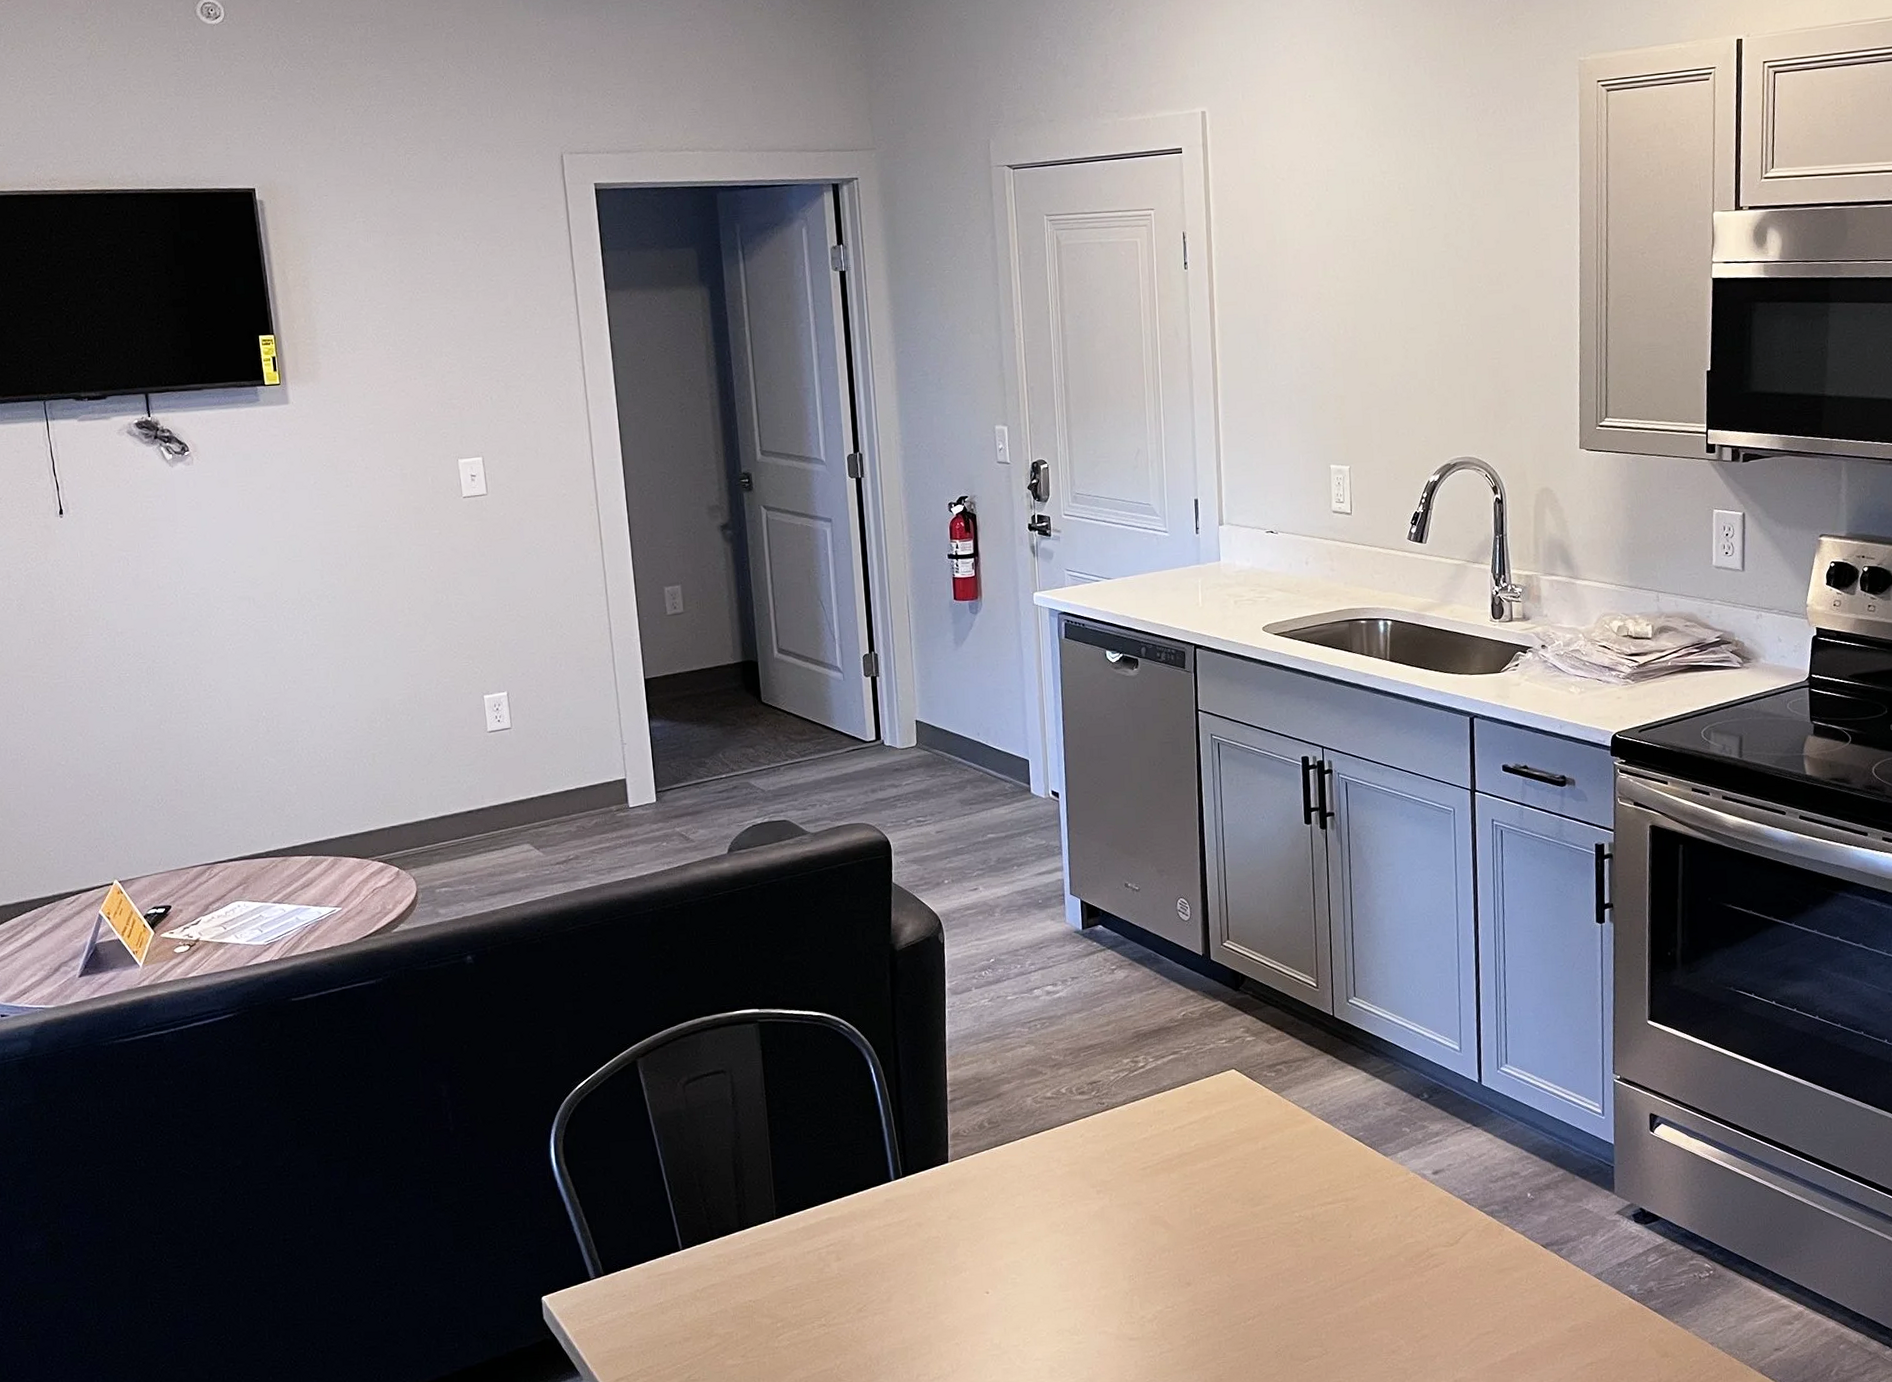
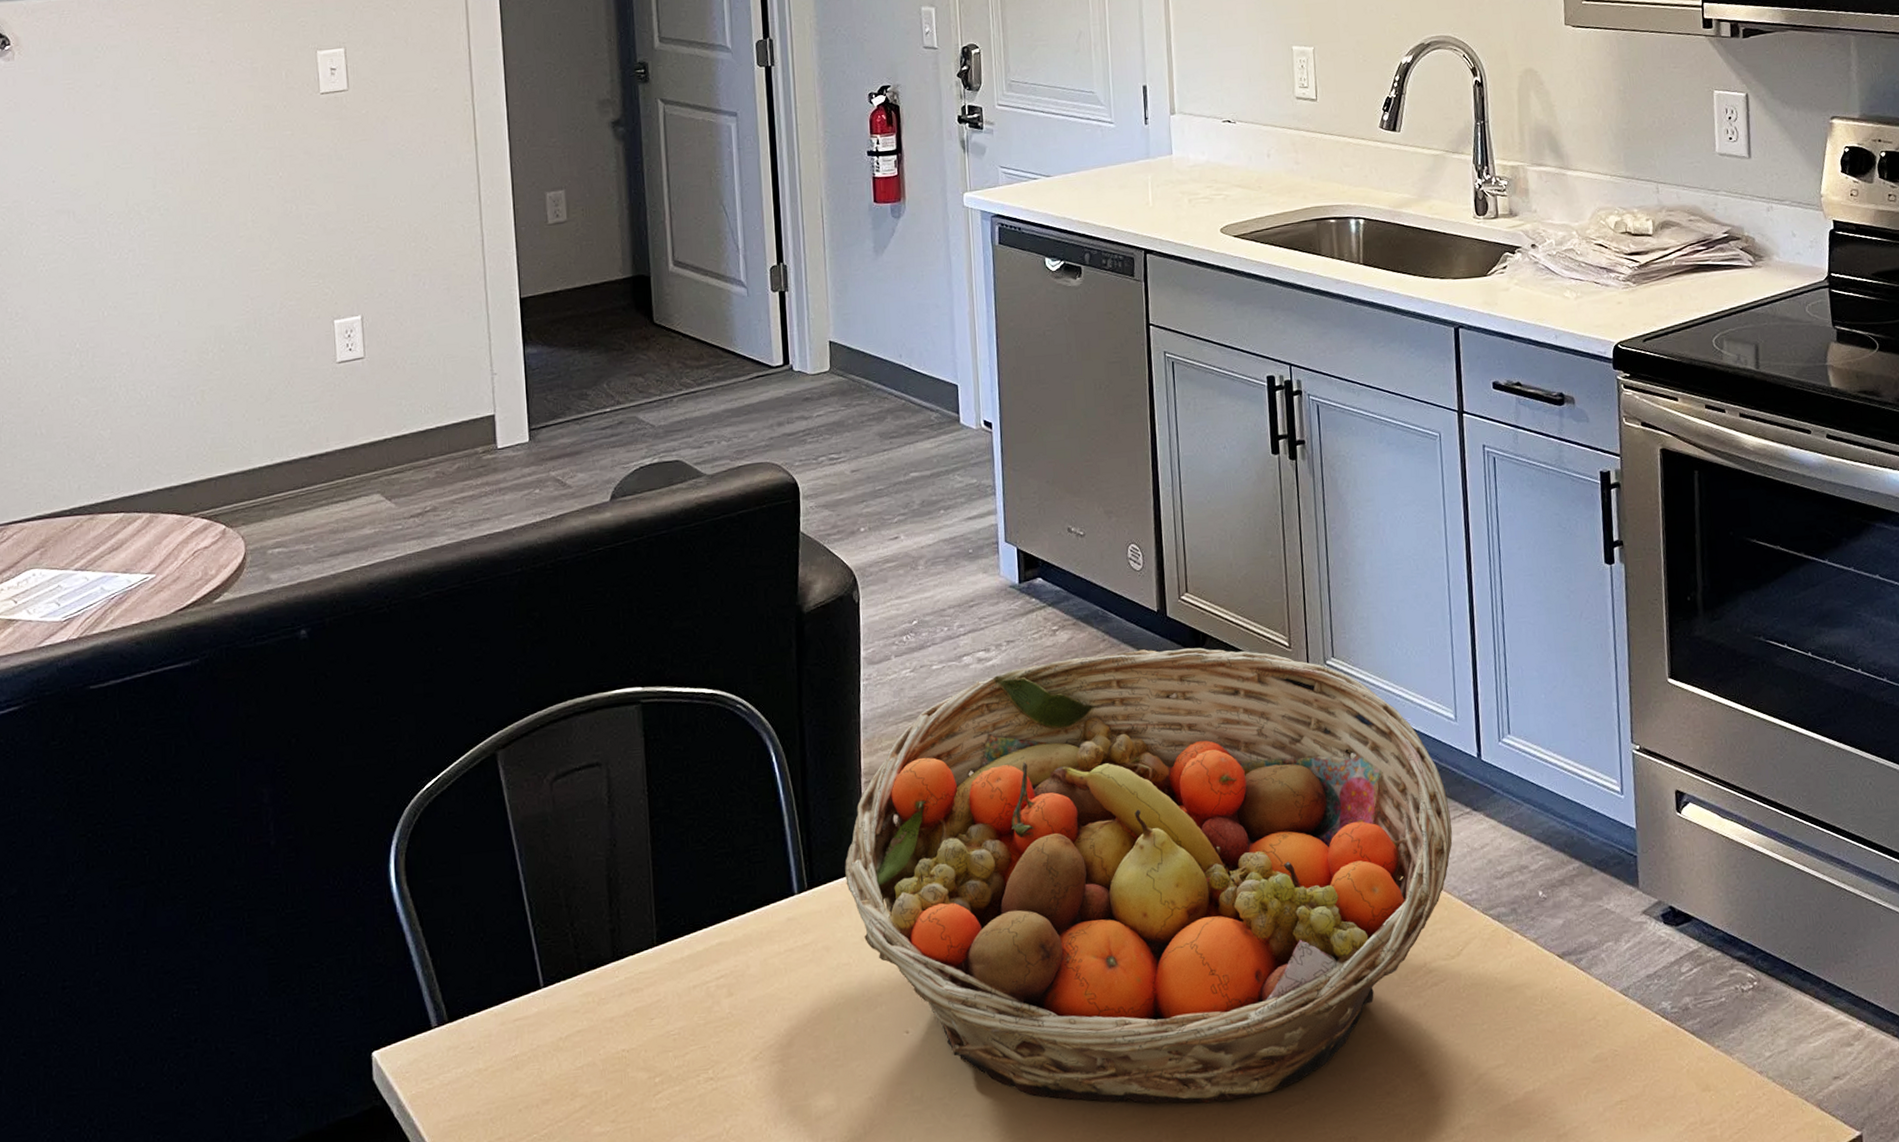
fruit basket: none [934,986,1455,1355] -> present [845,647,1453,1103]

